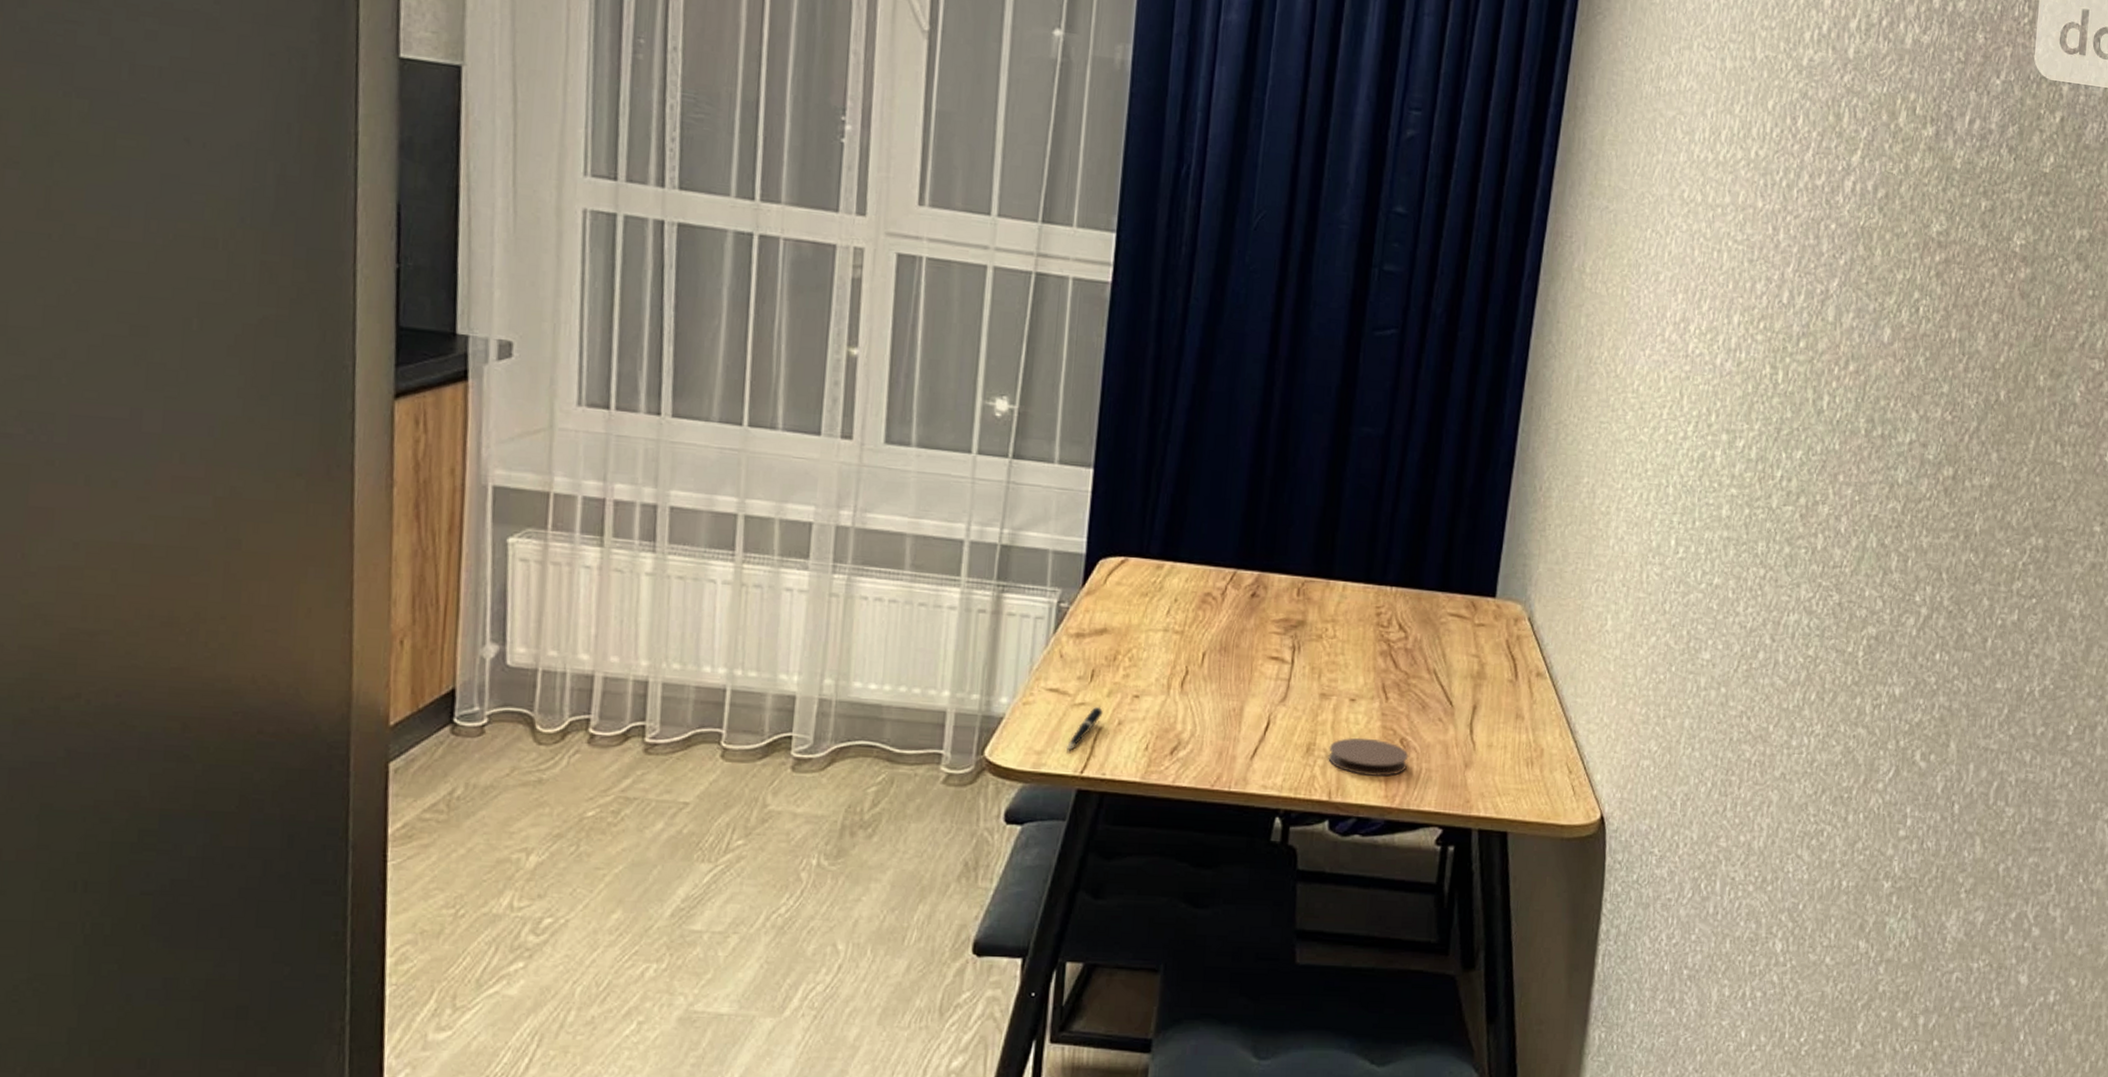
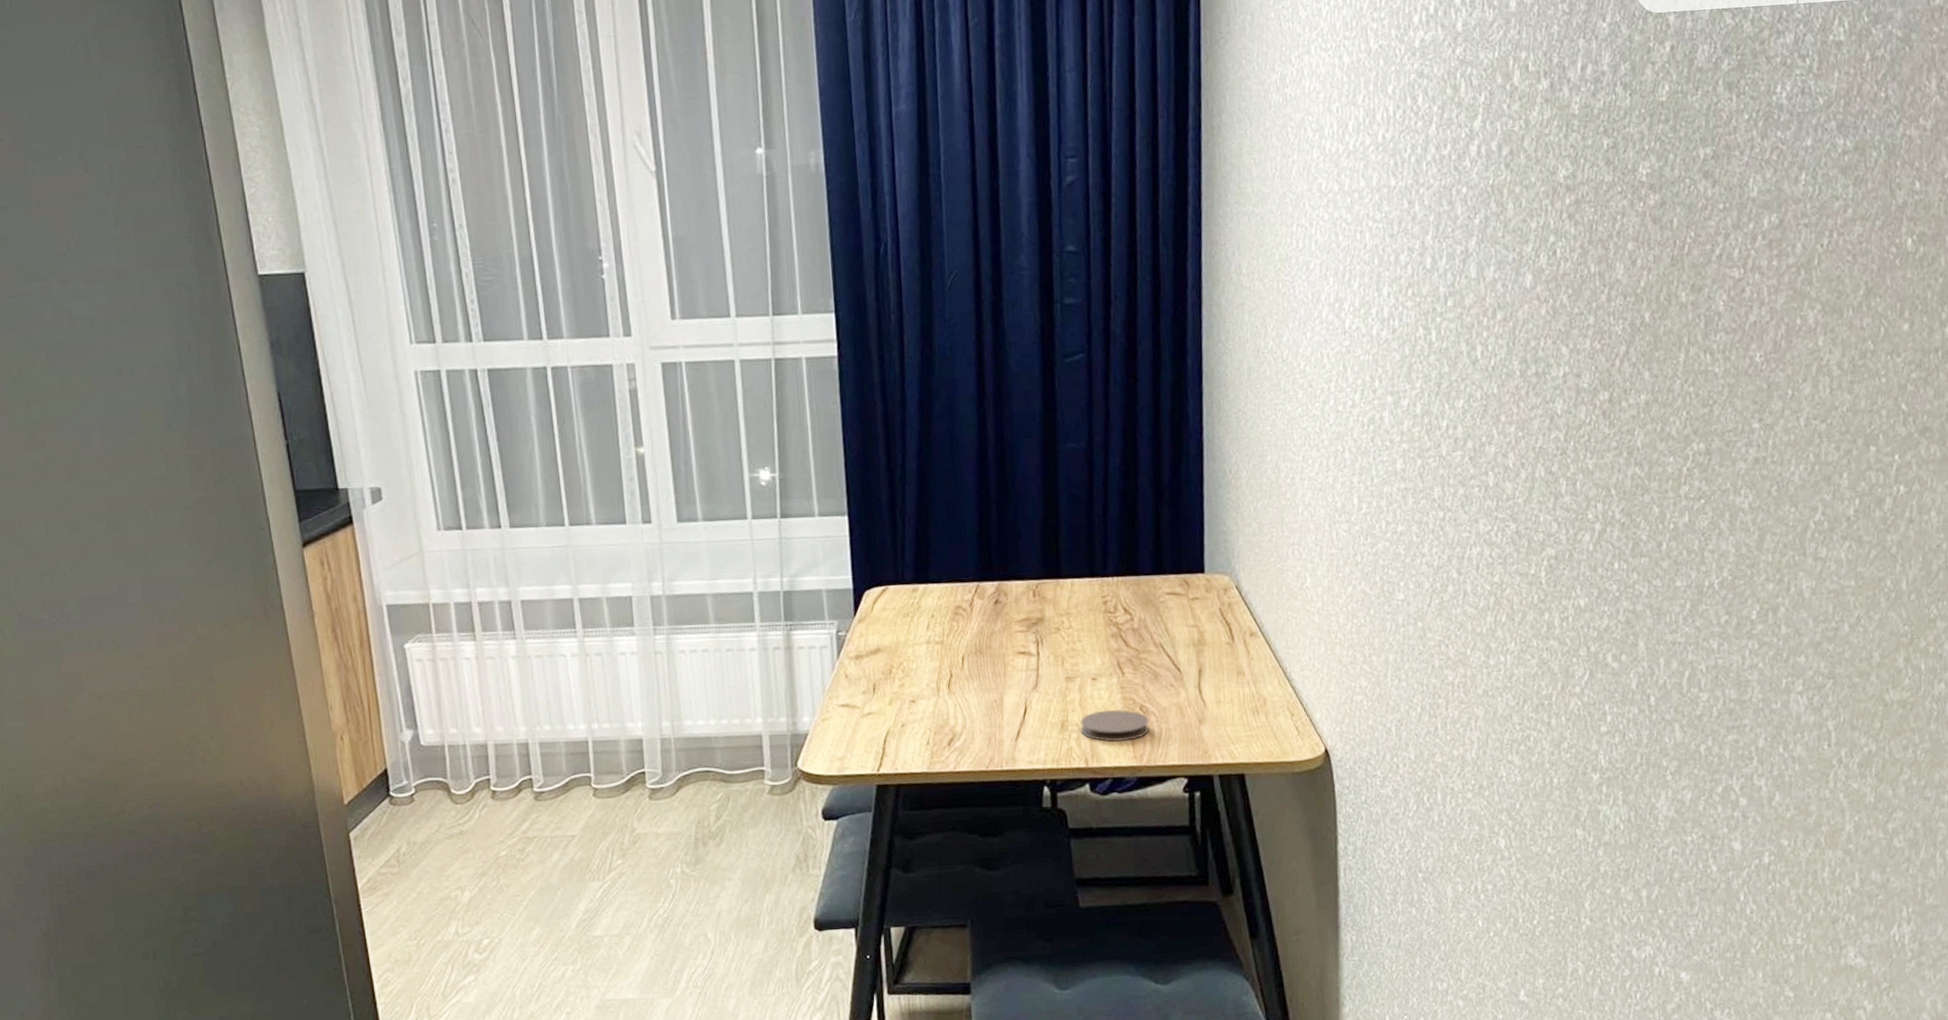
pen: present [1065,706,1103,752] -> none [862,713,888,755]

